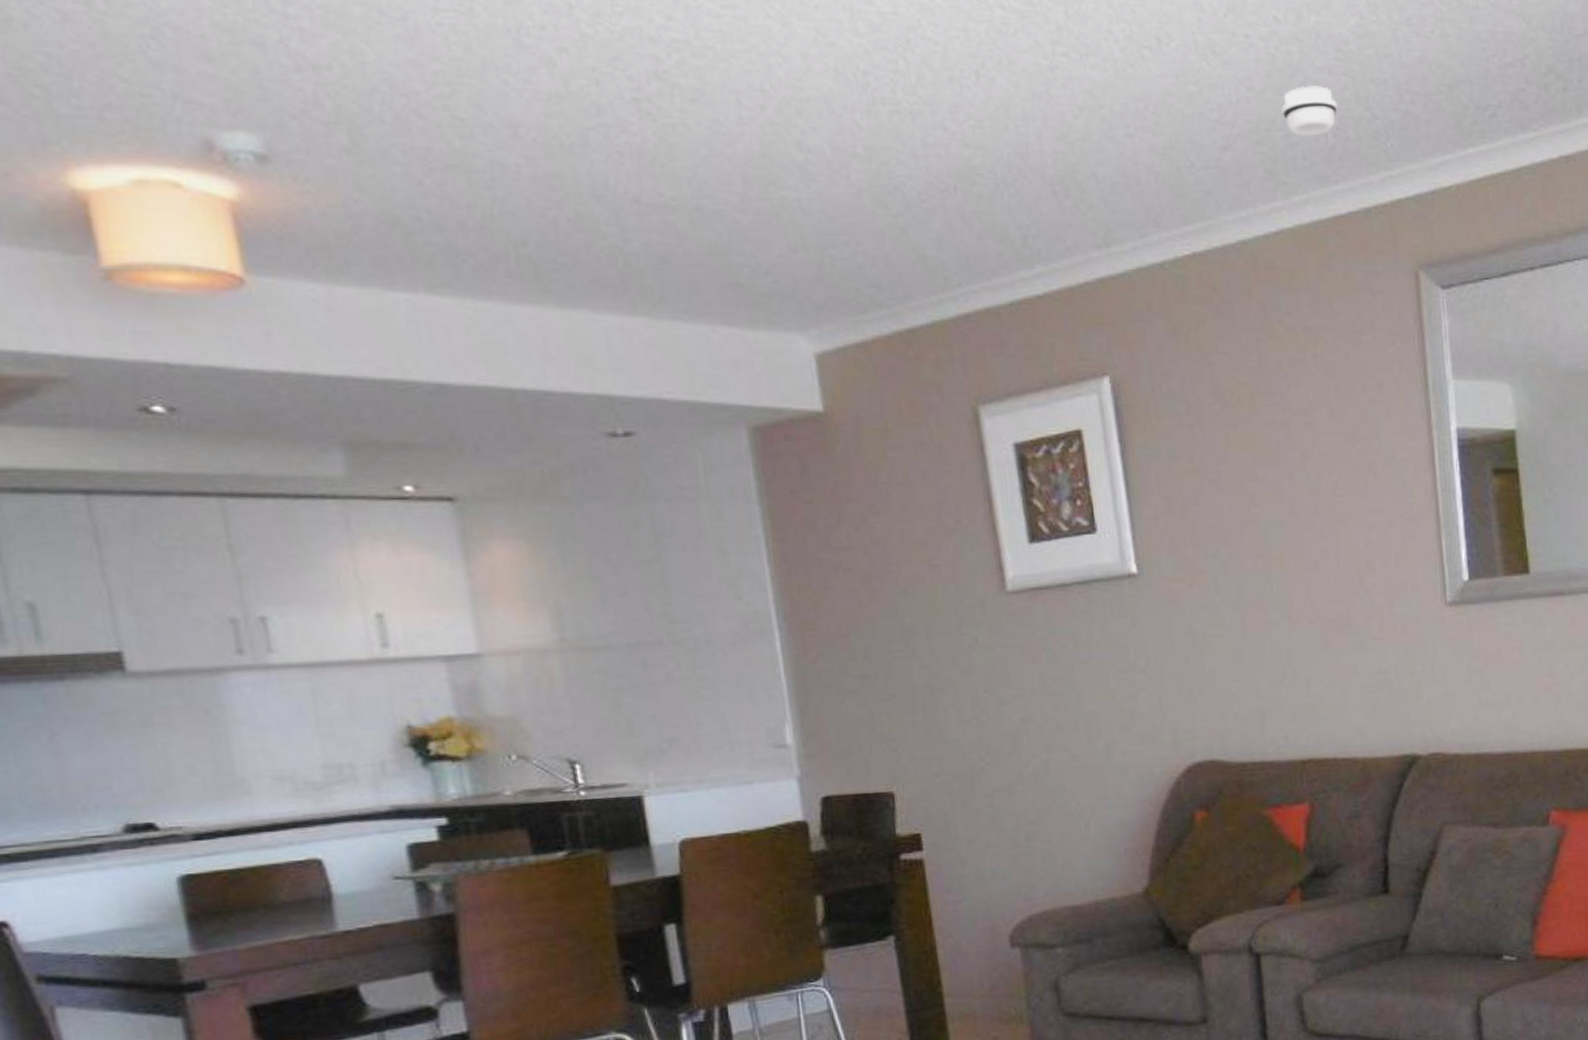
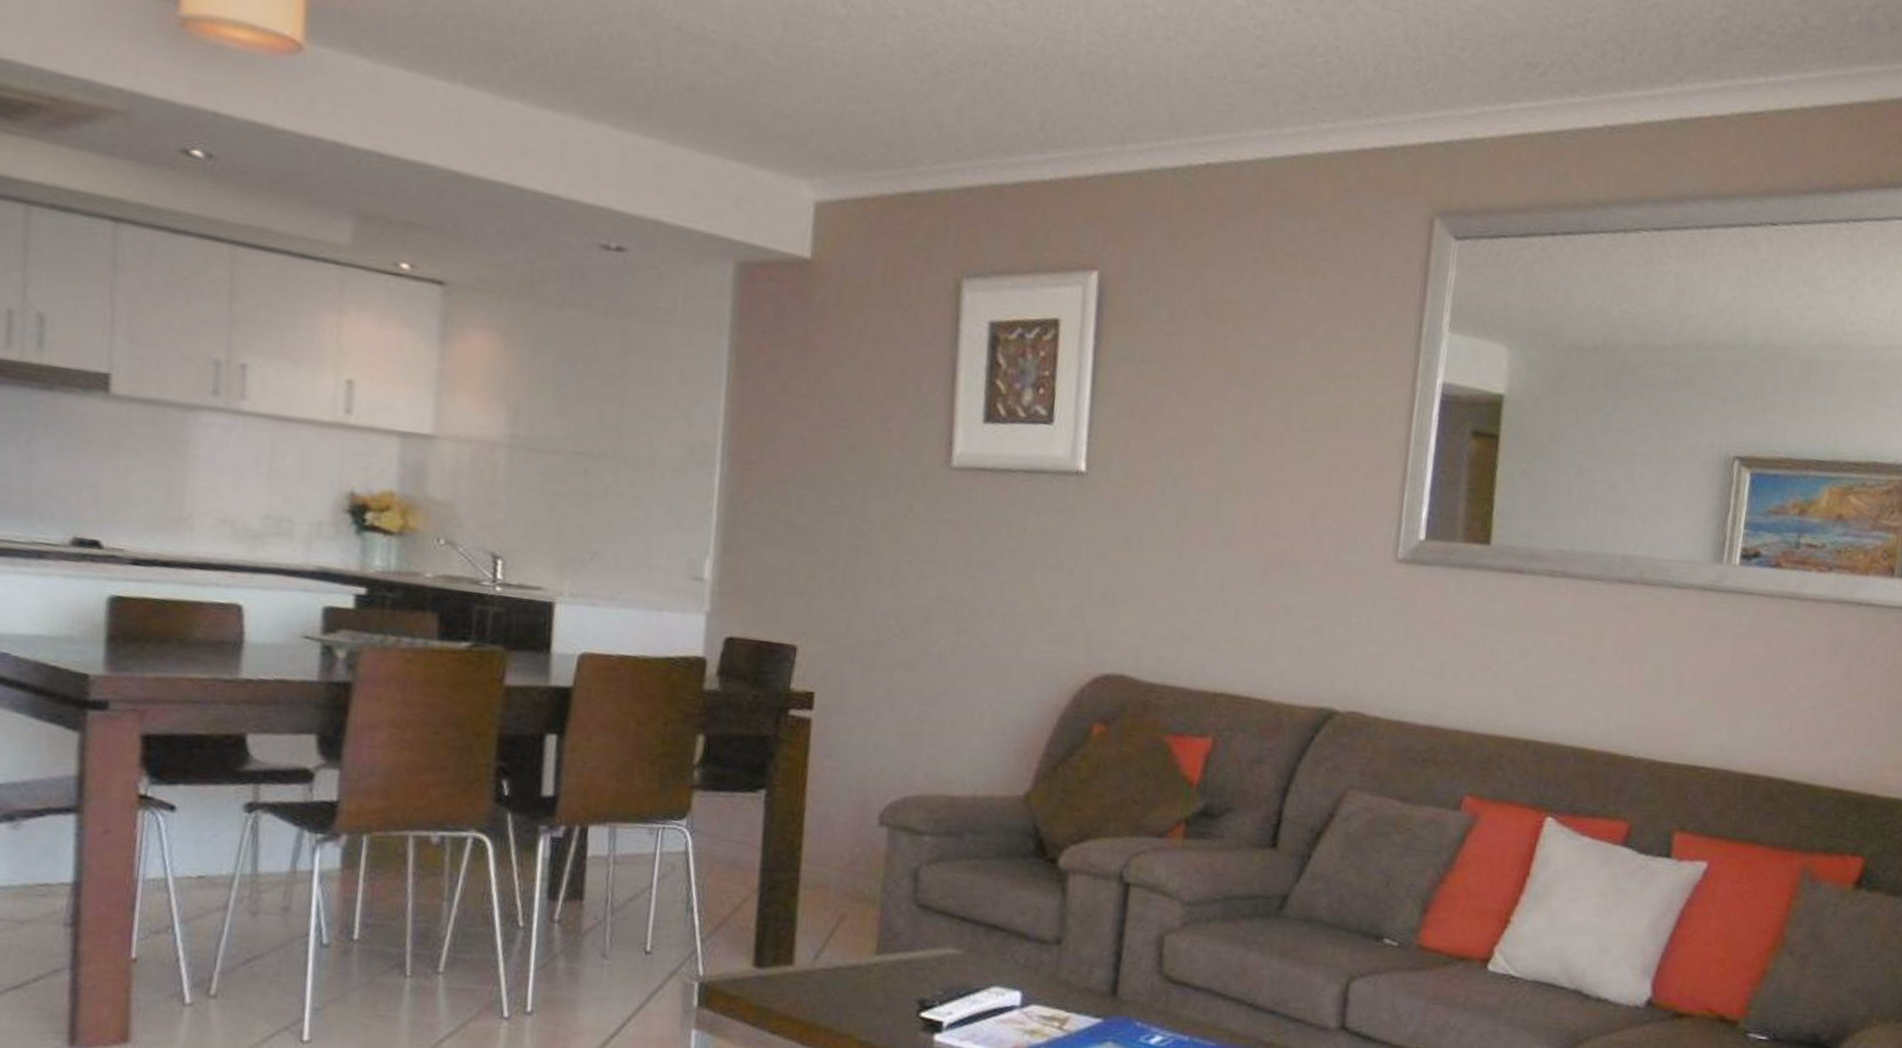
smoke detector: present [1281,86,1338,136] -> none [1326,16,1385,67]

